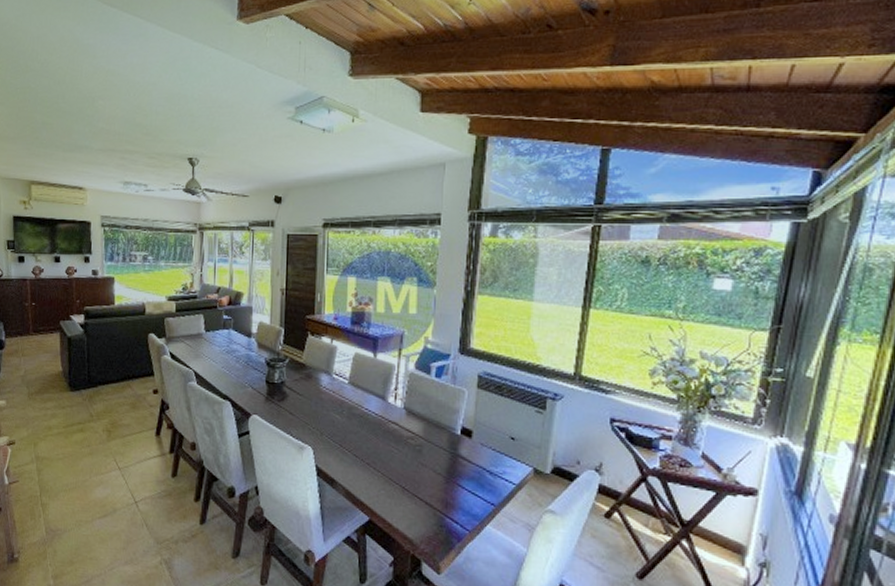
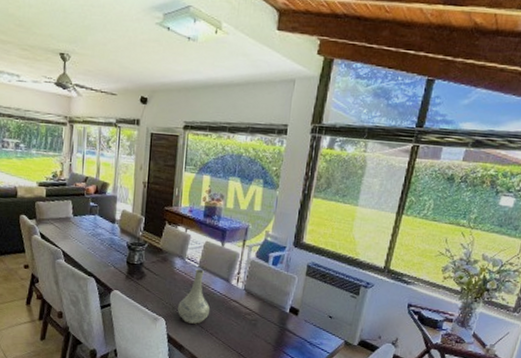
vase: none [327,385,365,452] -> present [178,268,211,324]

